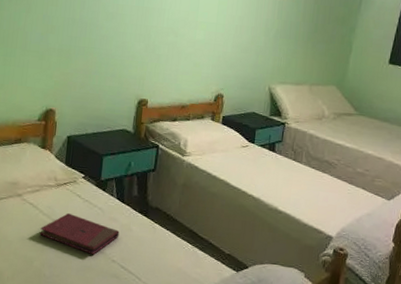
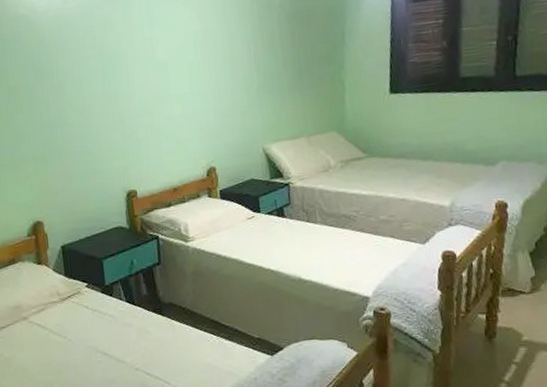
book: present [40,212,120,256] -> none [54,326,137,367]

